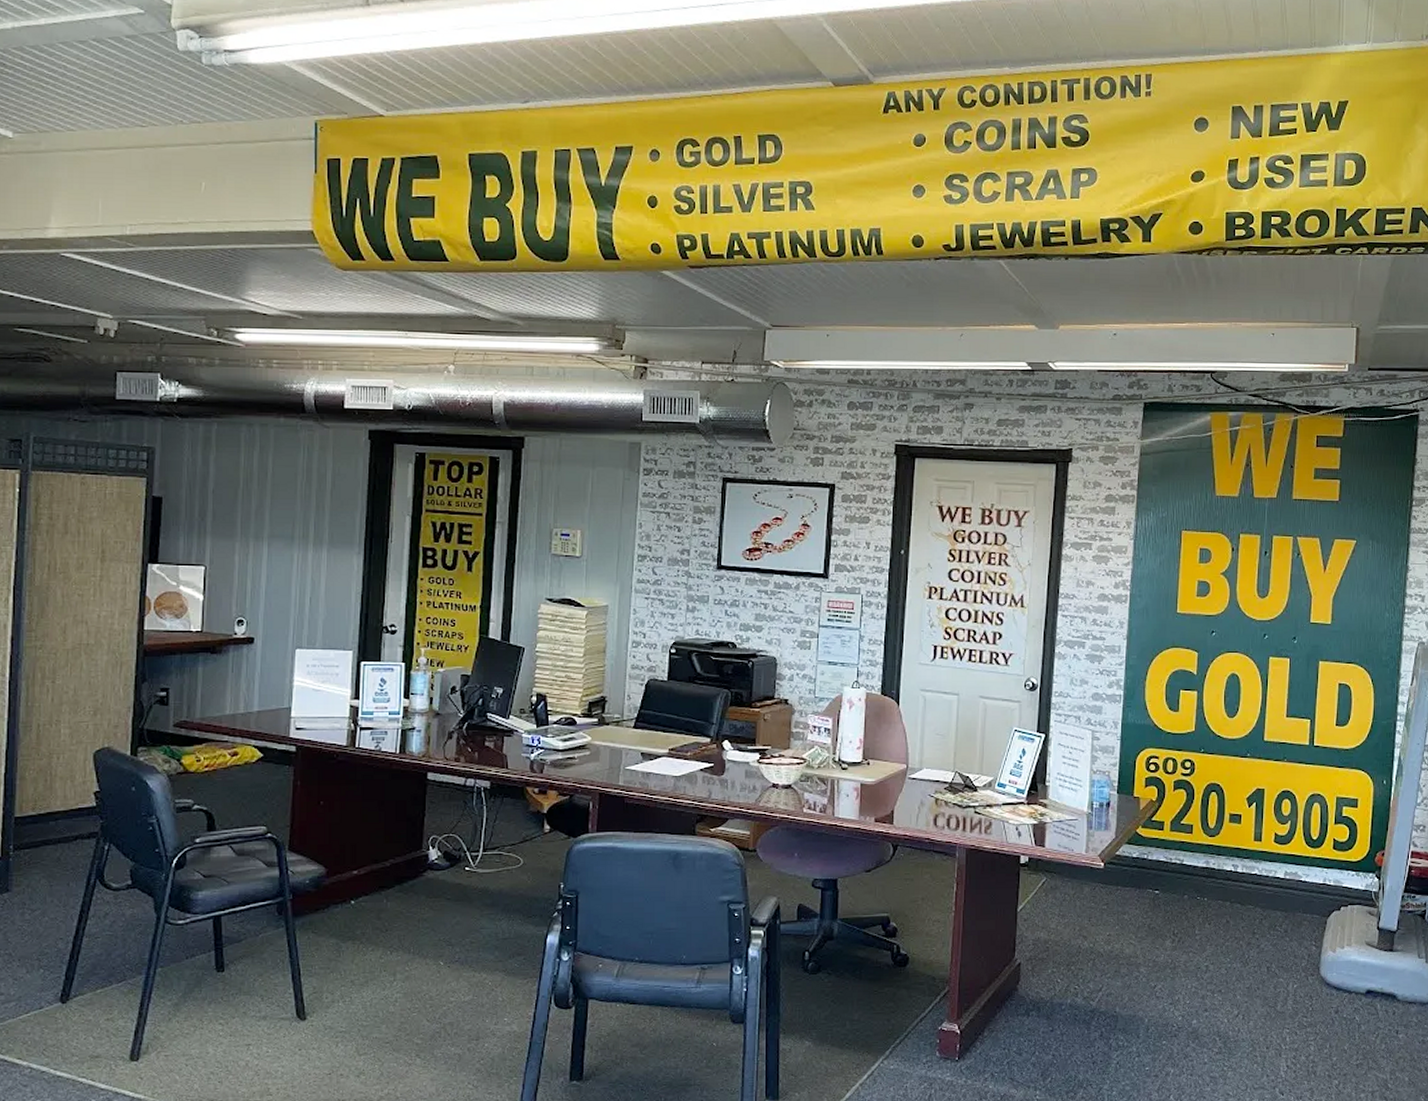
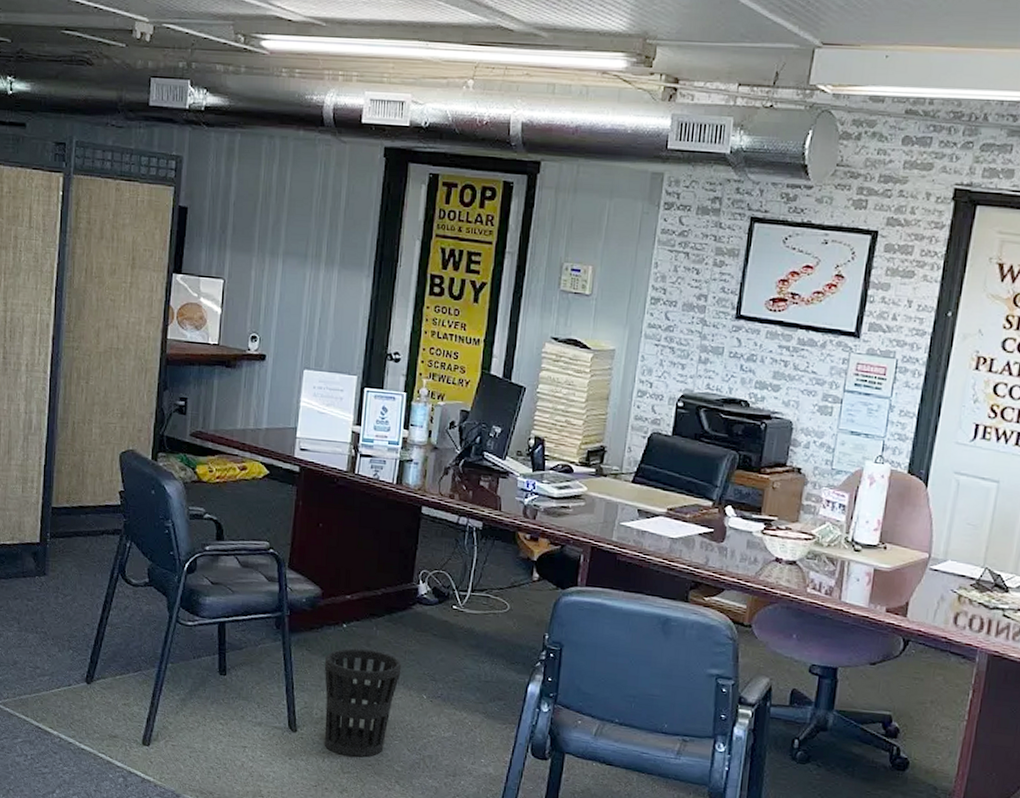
wastebasket: none [333,923,416,1037] -> present [324,648,402,758]

